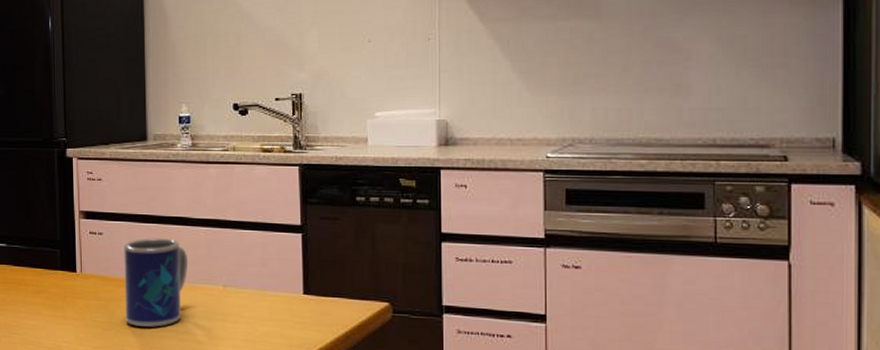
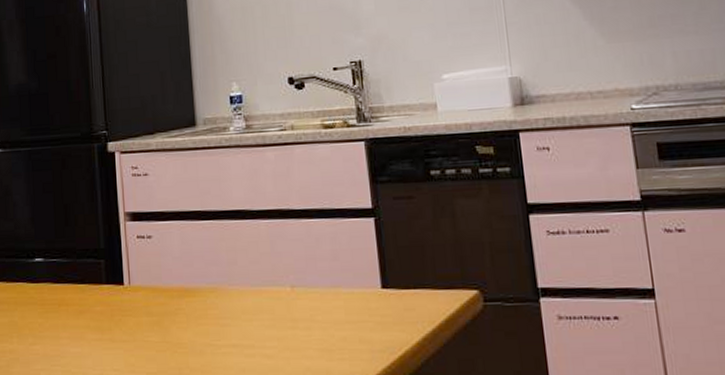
mug: present [124,238,189,327] -> none [176,236,250,344]

